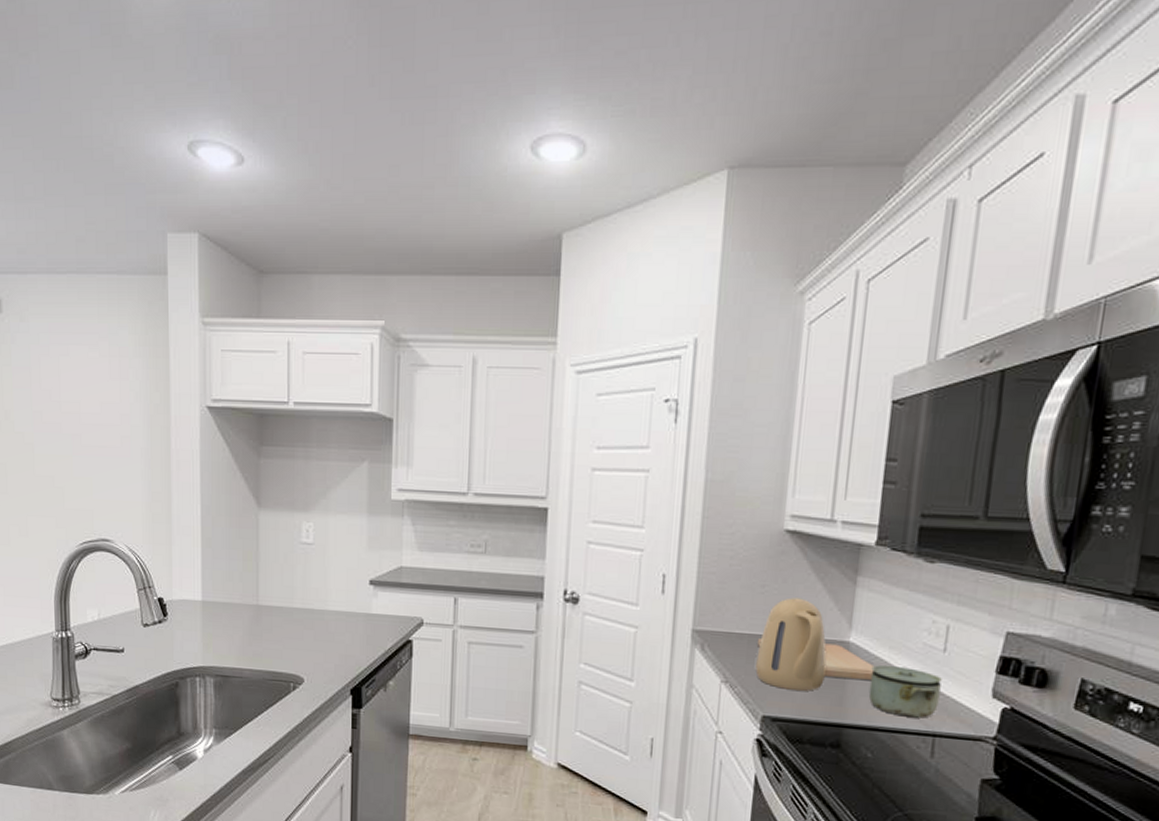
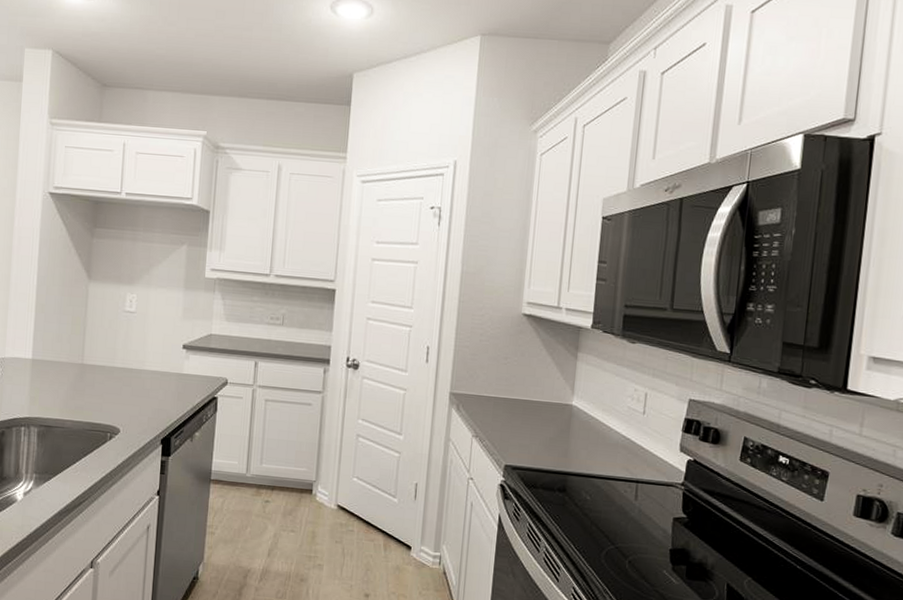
kettle: present [755,597,827,691] -> none [500,368,555,445]
cutting board: present [756,639,875,680] -> none [500,401,592,436]
cooking pot: present [868,665,942,718] -> none [587,424,642,468]

